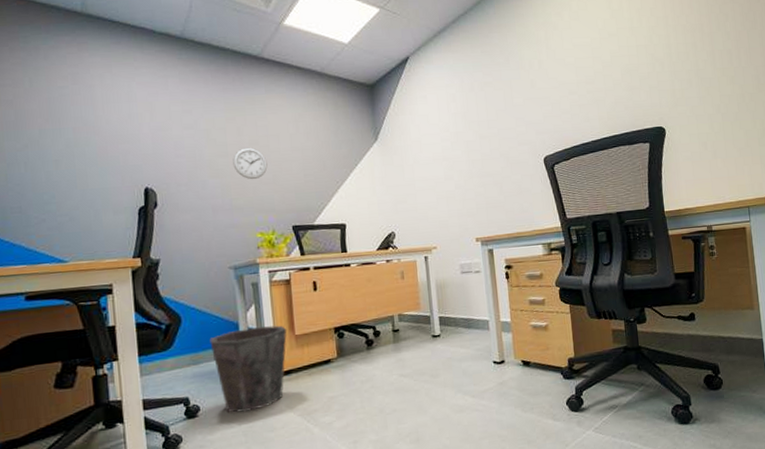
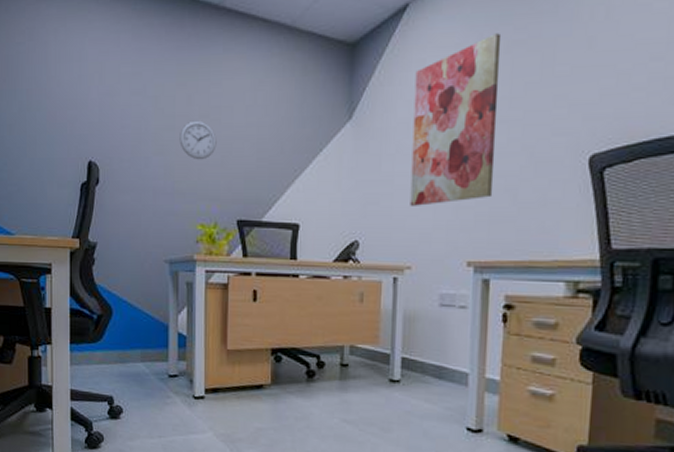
waste bin: present [209,325,287,413] -> none [138,332,219,425]
wall art: none [420,77,486,202] -> present [410,33,502,206]

